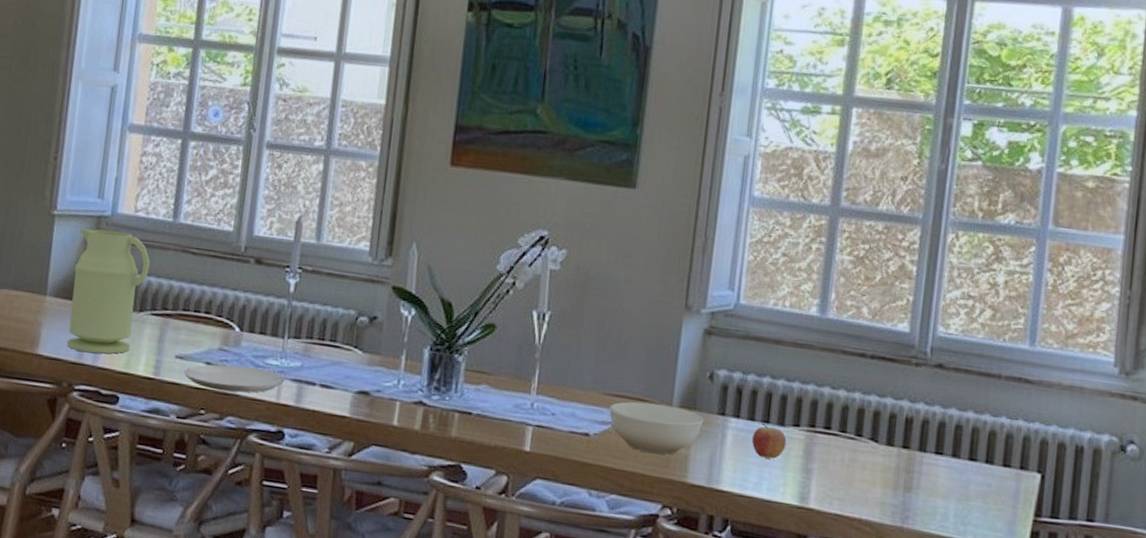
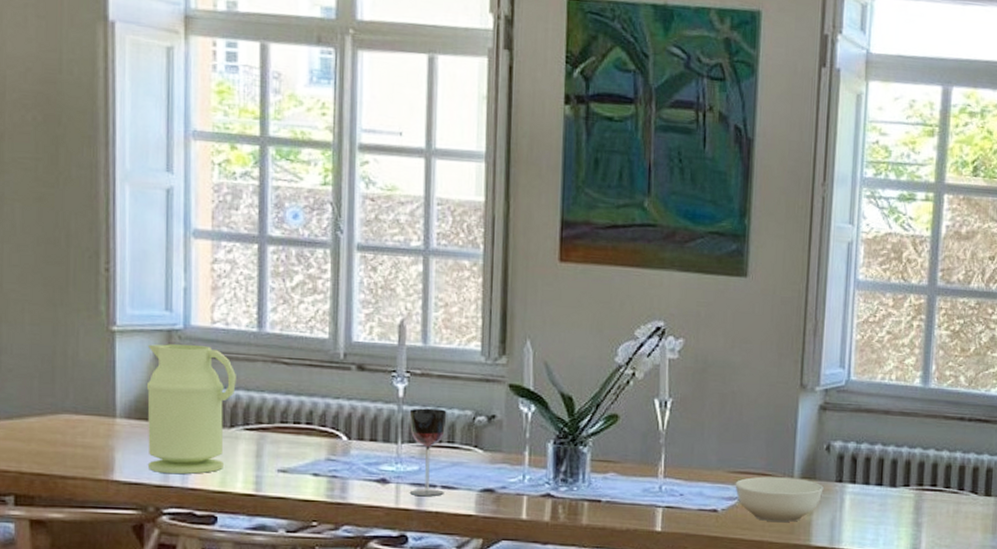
plate: present [183,364,285,393] -> none [289,474,402,501]
wineglass: none [290,304,332,394] -> present [409,408,447,496]
fruit: present [751,424,787,459] -> none [867,487,899,517]

